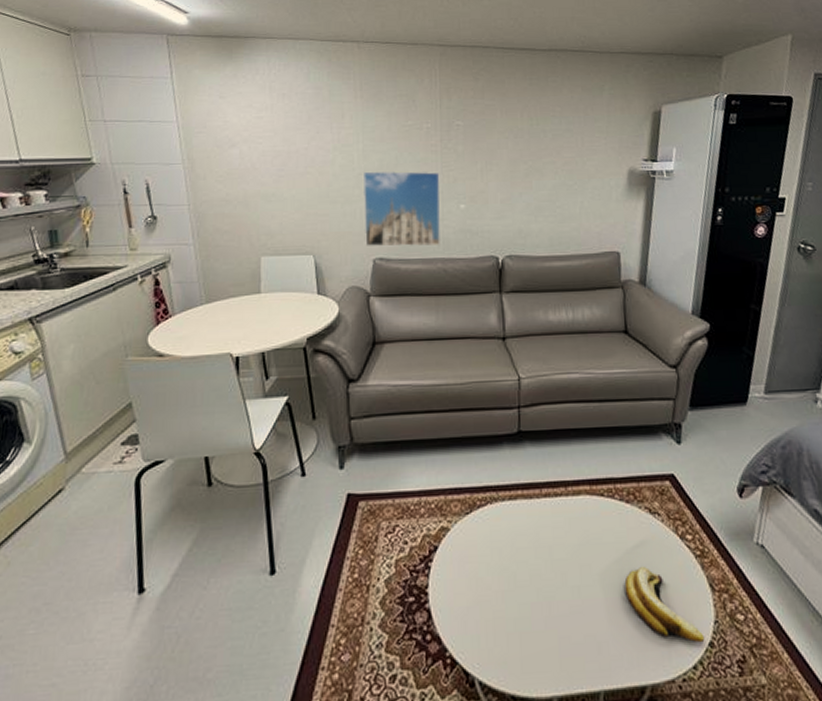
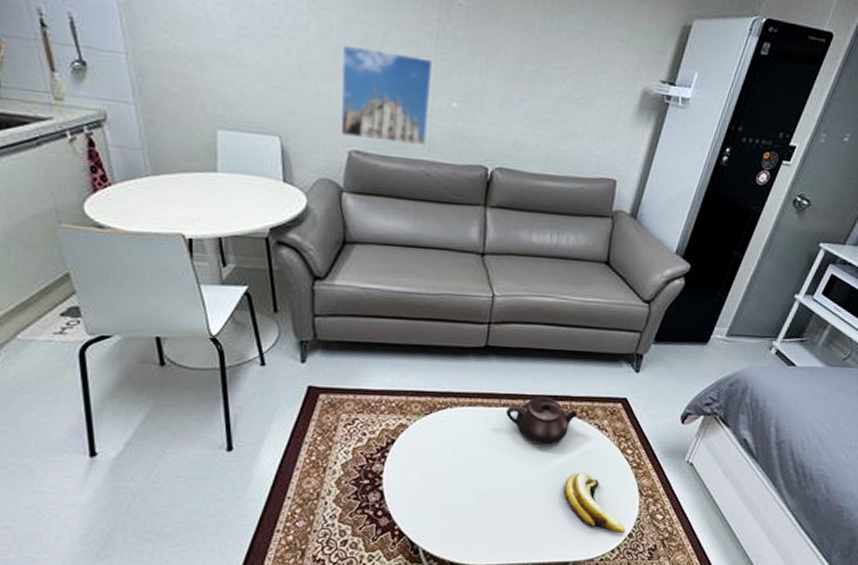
teapot: none [549,481,624,538] -> present [506,396,577,445]

